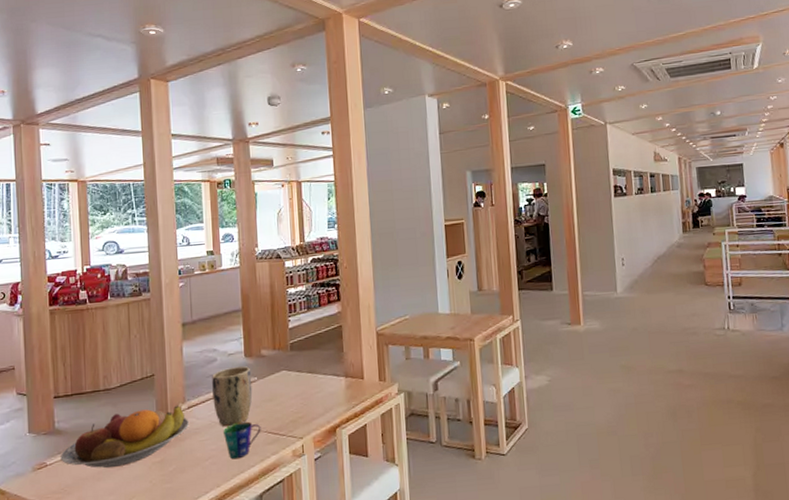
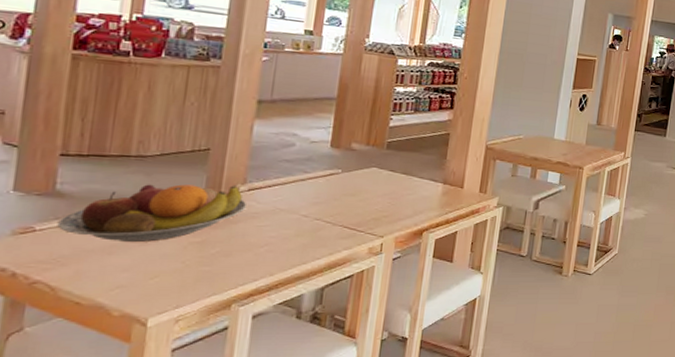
plant pot: present [212,366,253,427] -> none [281,155,336,216]
cup: present [222,421,261,460] -> none [288,212,336,250]

